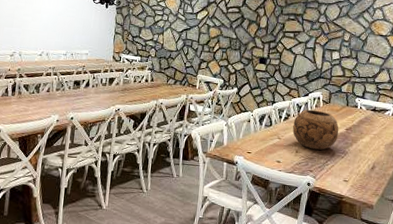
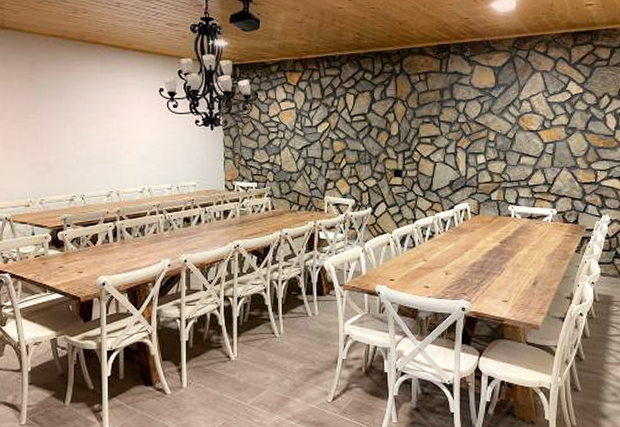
decorative bowl: present [292,109,339,150] -> none [439,224,492,269]

